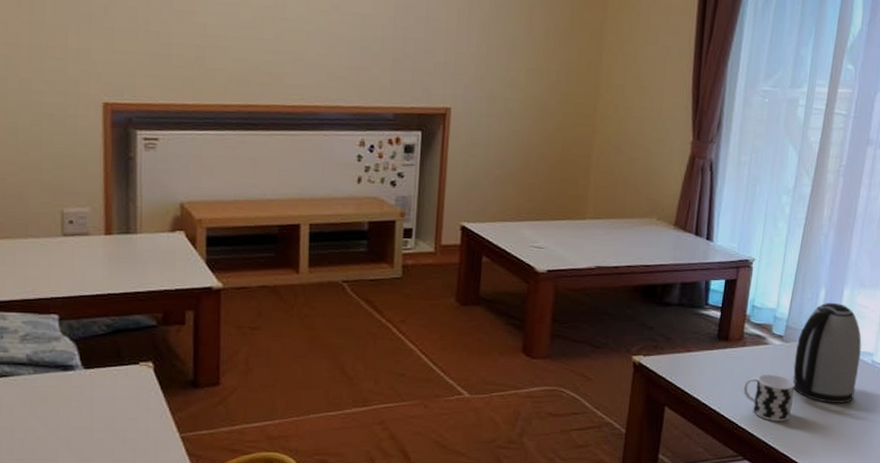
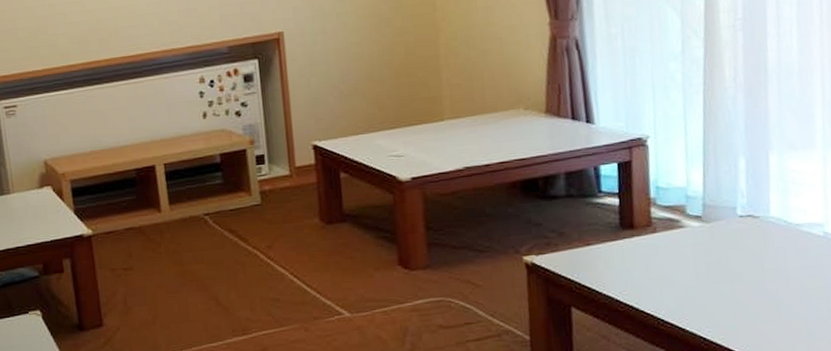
cup: present [743,374,795,421] -> none [662,259,729,313]
kettle: present [792,302,862,403] -> none [720,171,809,286]

